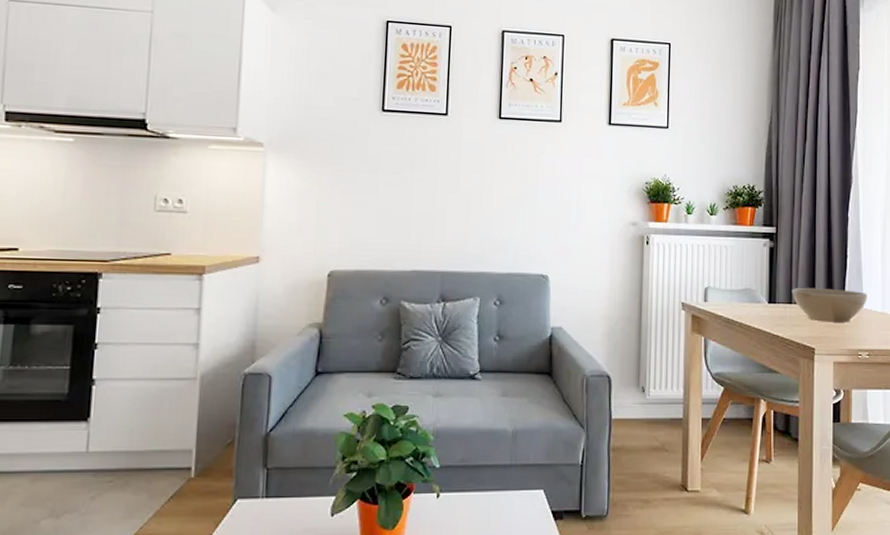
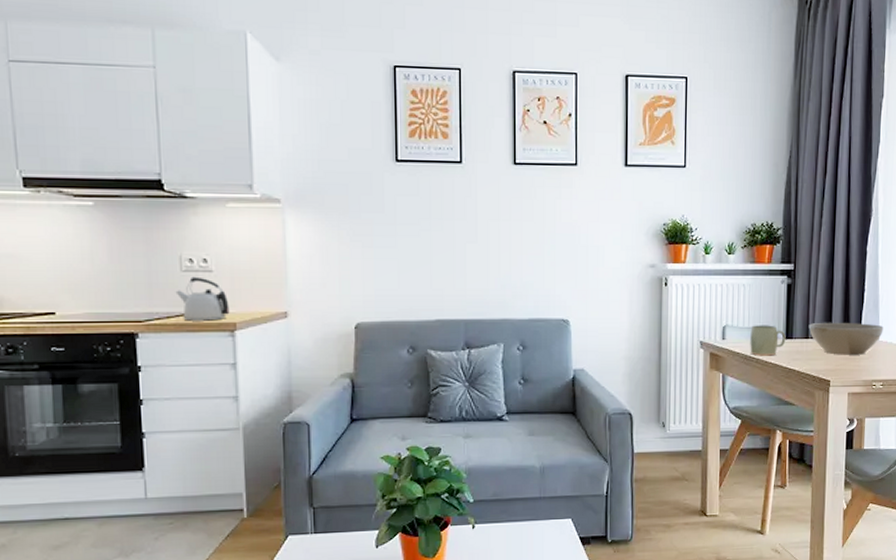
kettle: none [146,217,200,264] -> present [175,276,230,322]
mug: none [732,288,769,320] -> present [750,325,786,356]

